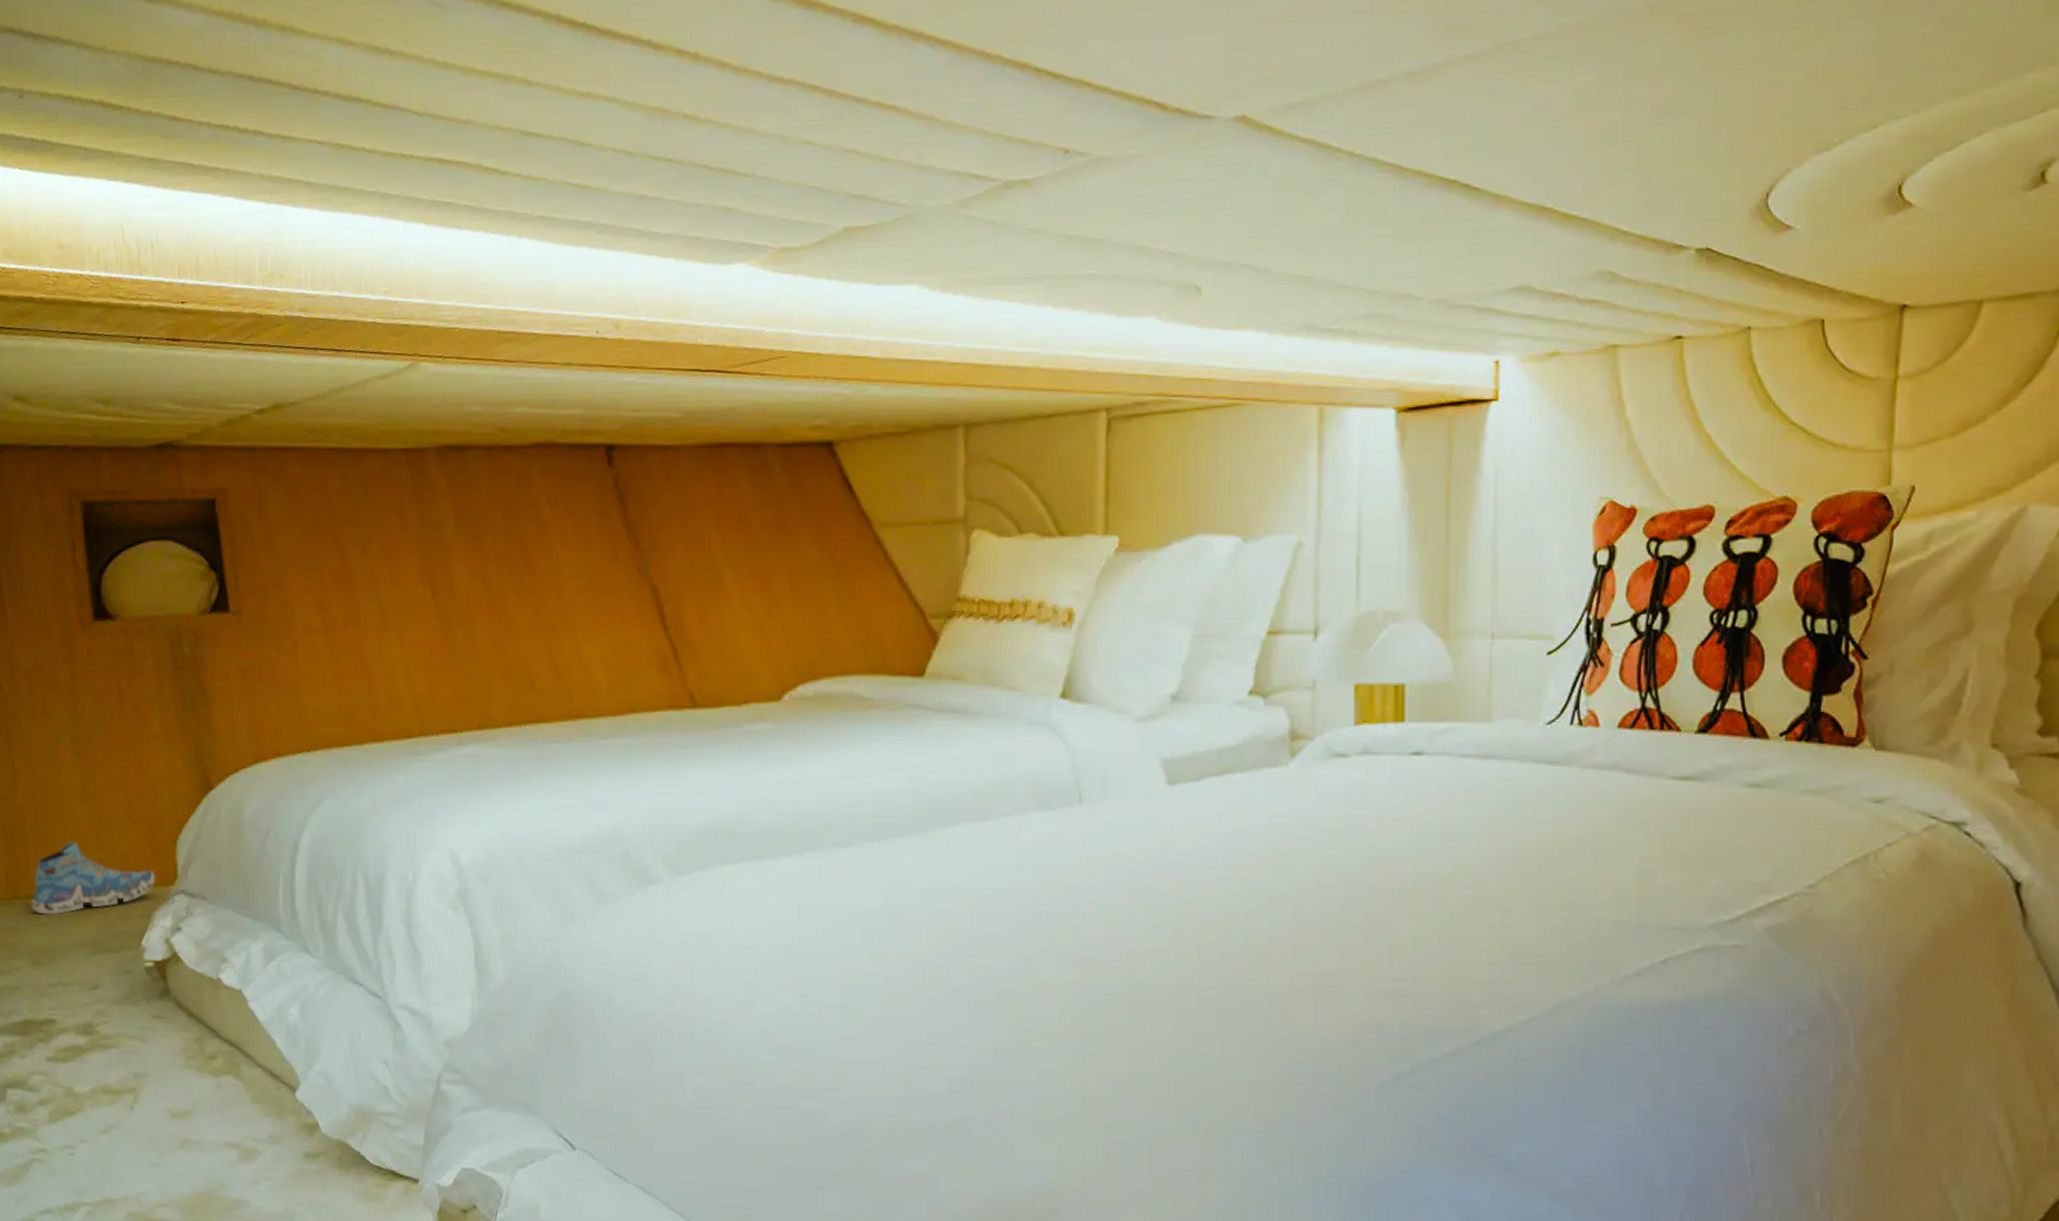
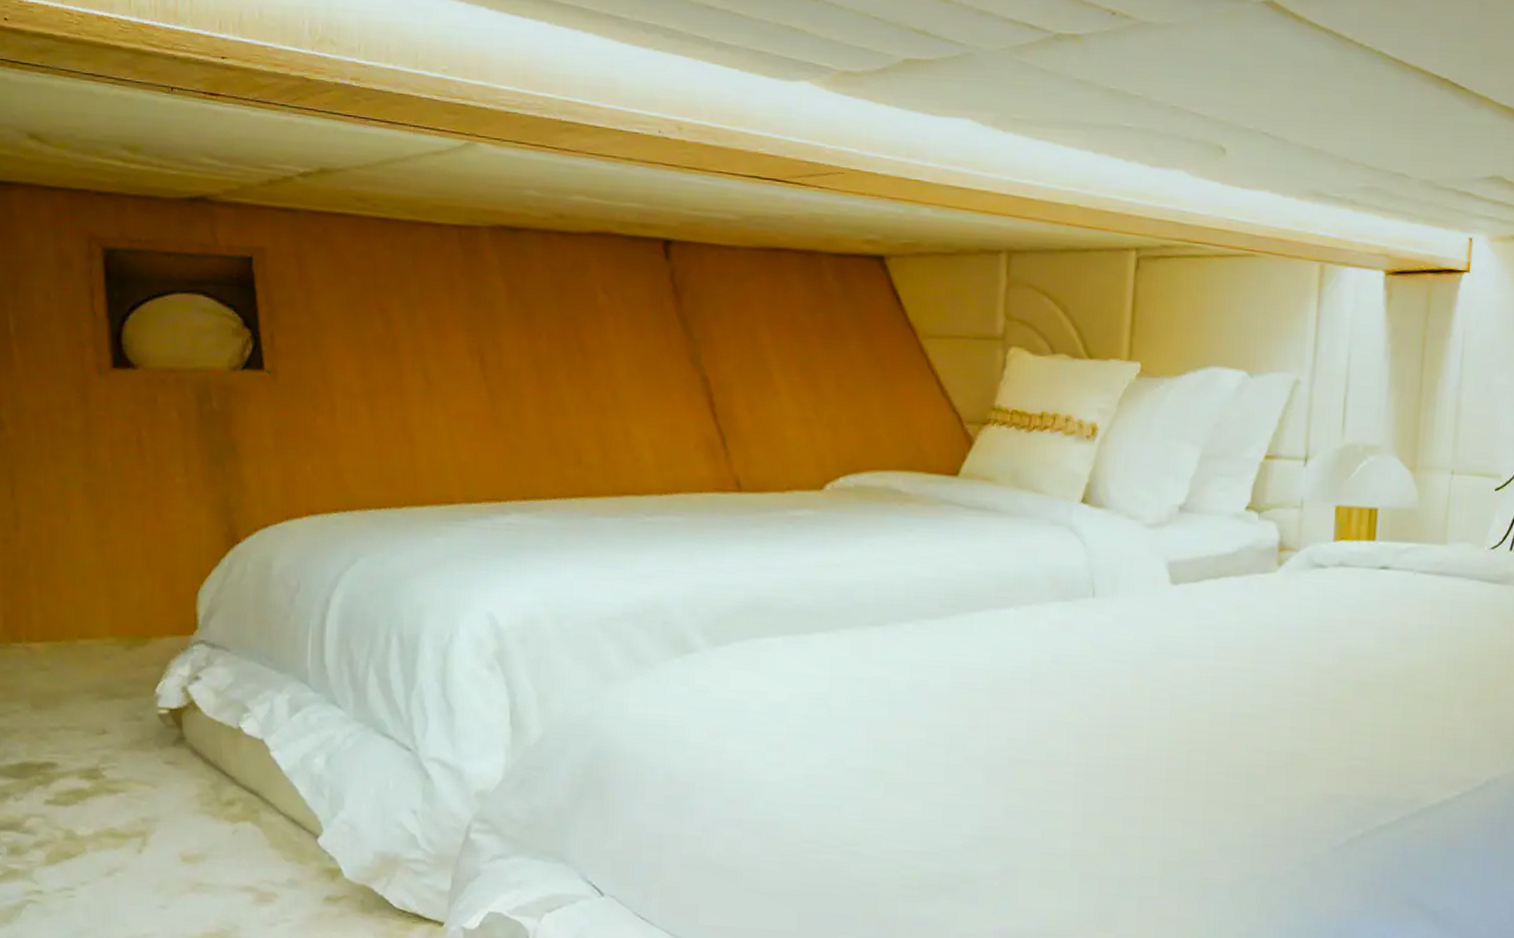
shoe: present [30,842,156,915] -> none [32,588,174,660]

